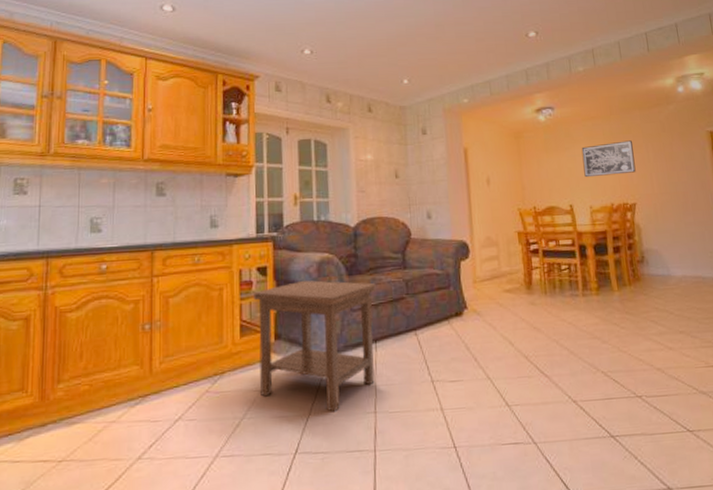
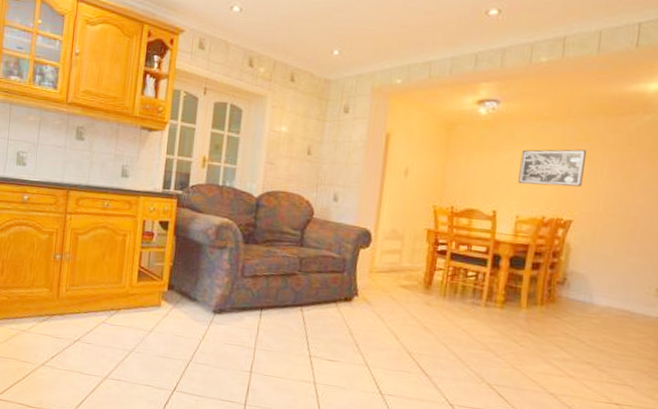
side table: present [254,280,376,412] -> none [149,240,270,364]

